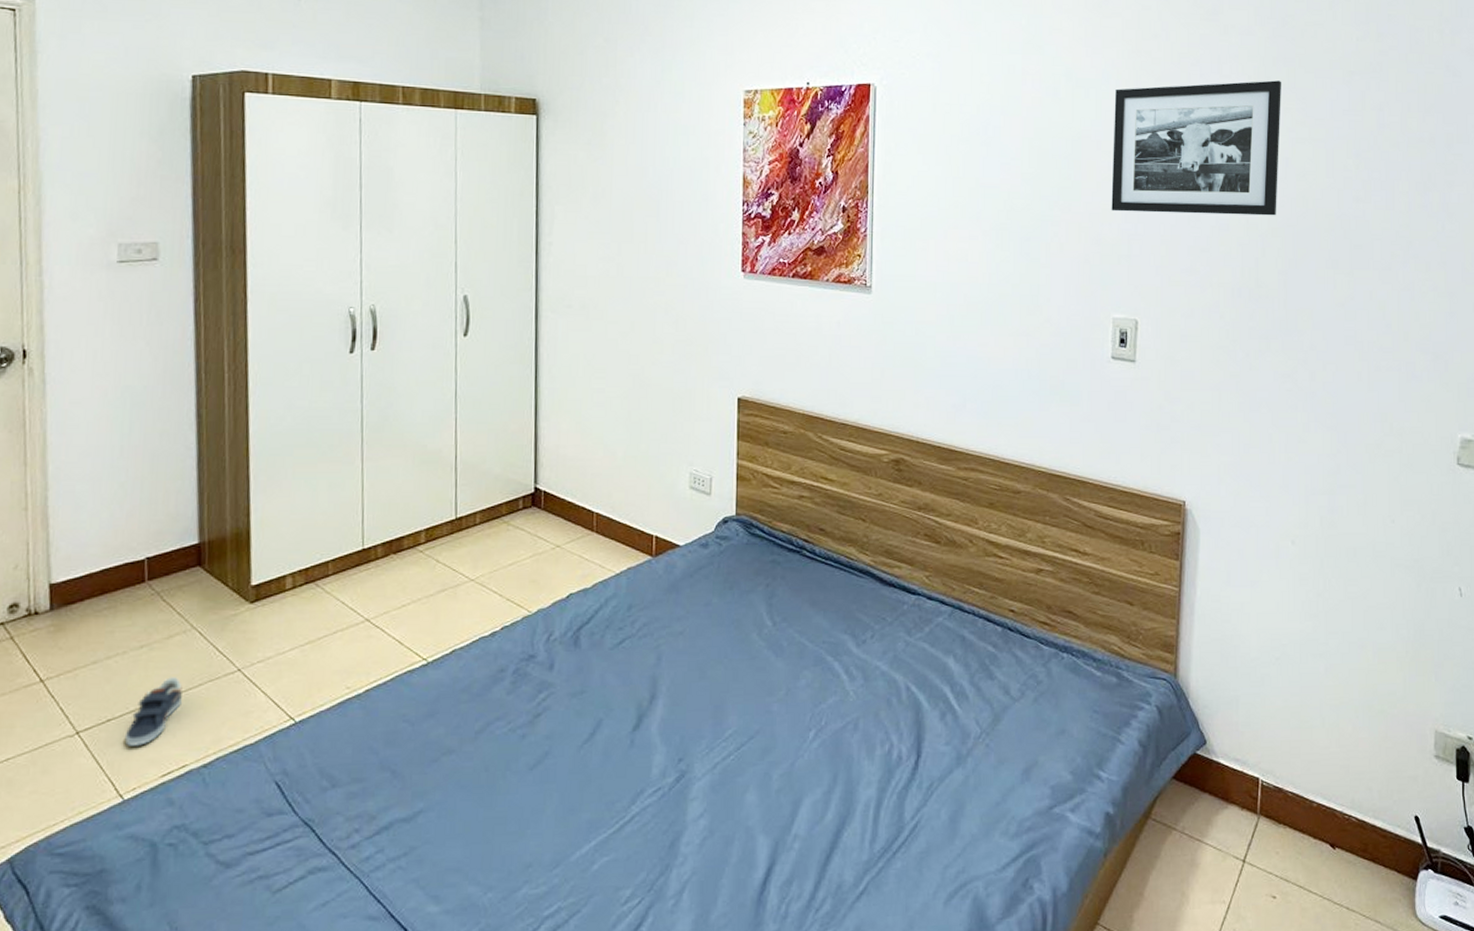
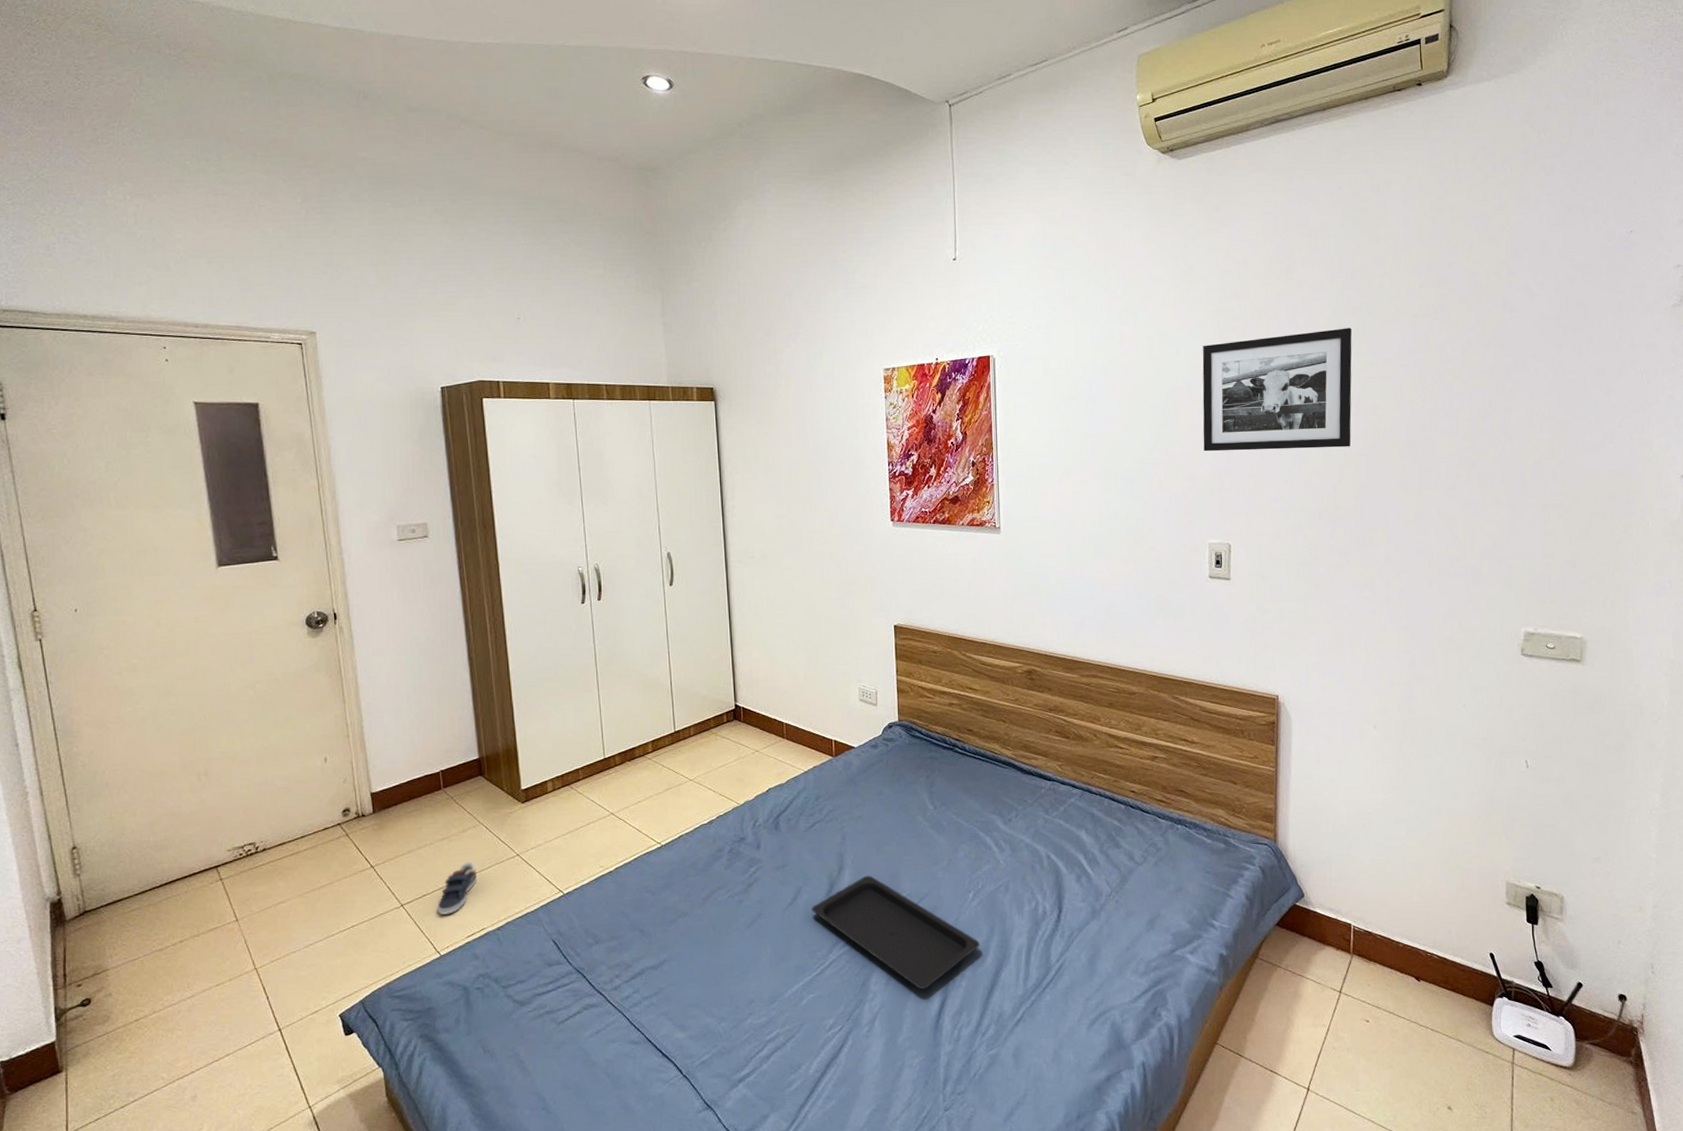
serving tray: none [613,706,819,852] -> present [812,875,980,989]

